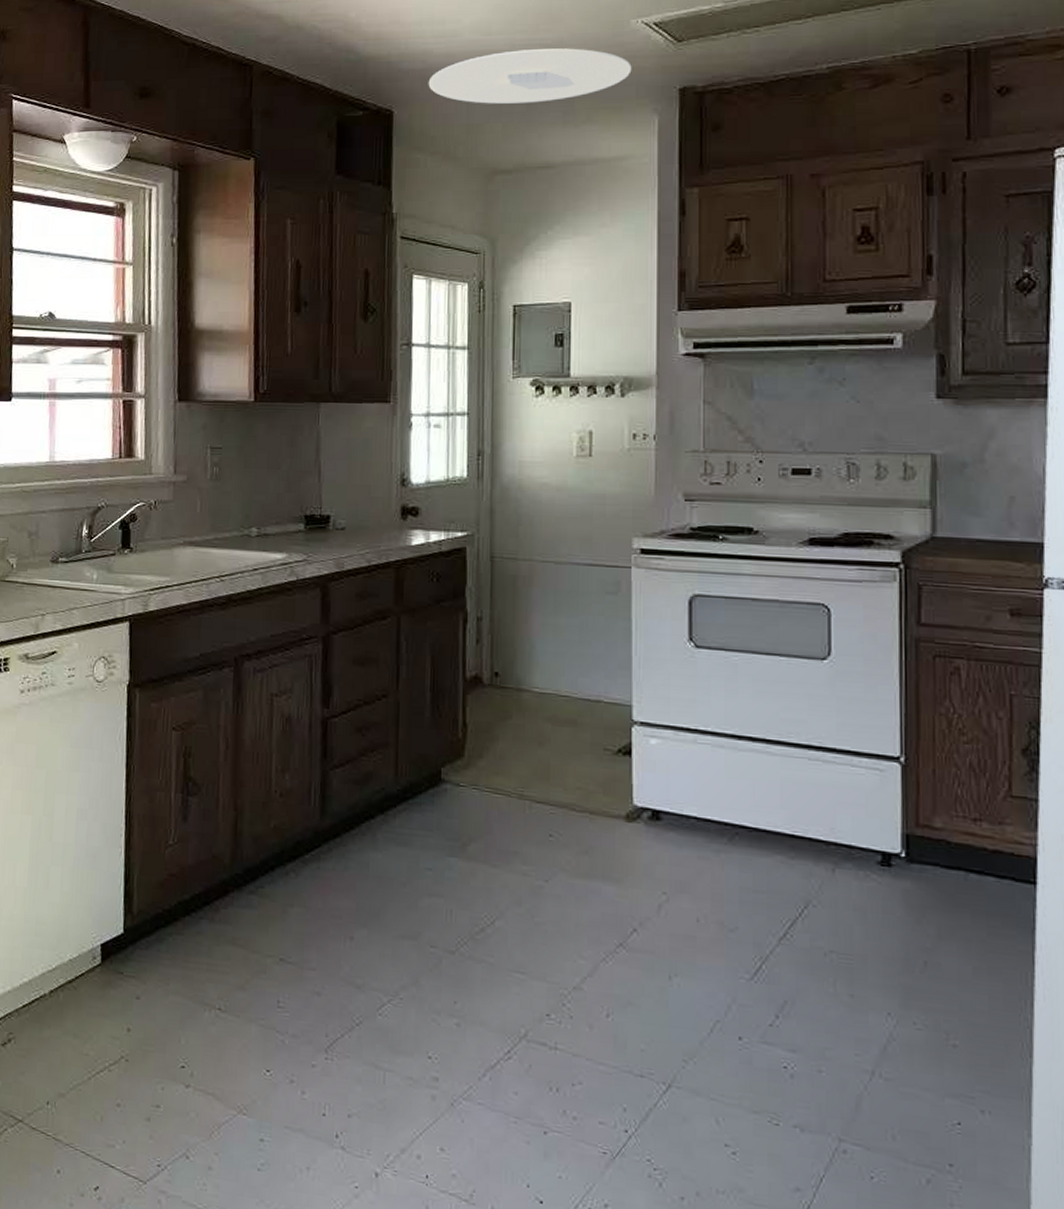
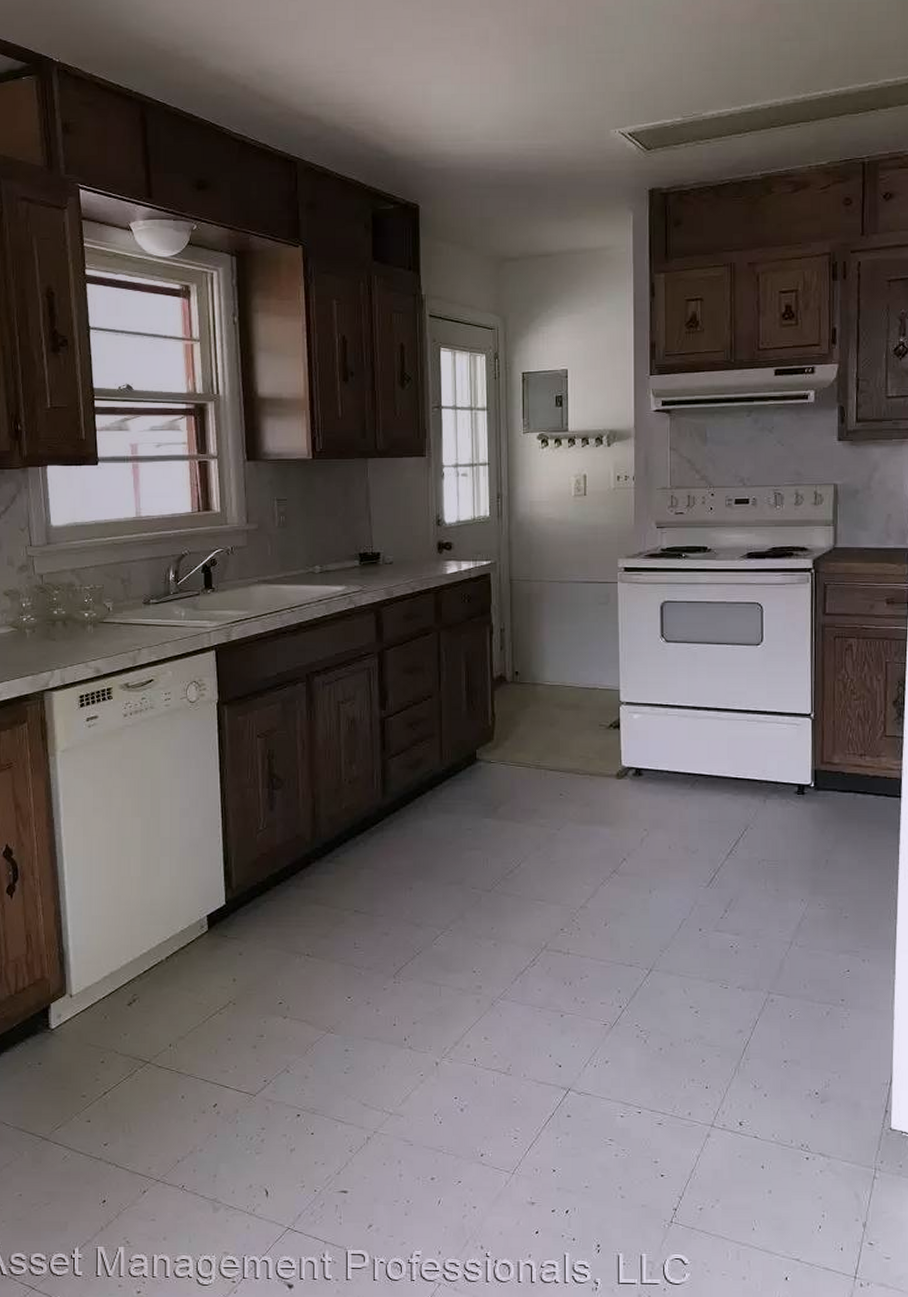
ceiling light: present [428,48,632,104] -> none [447,153,612,200]

